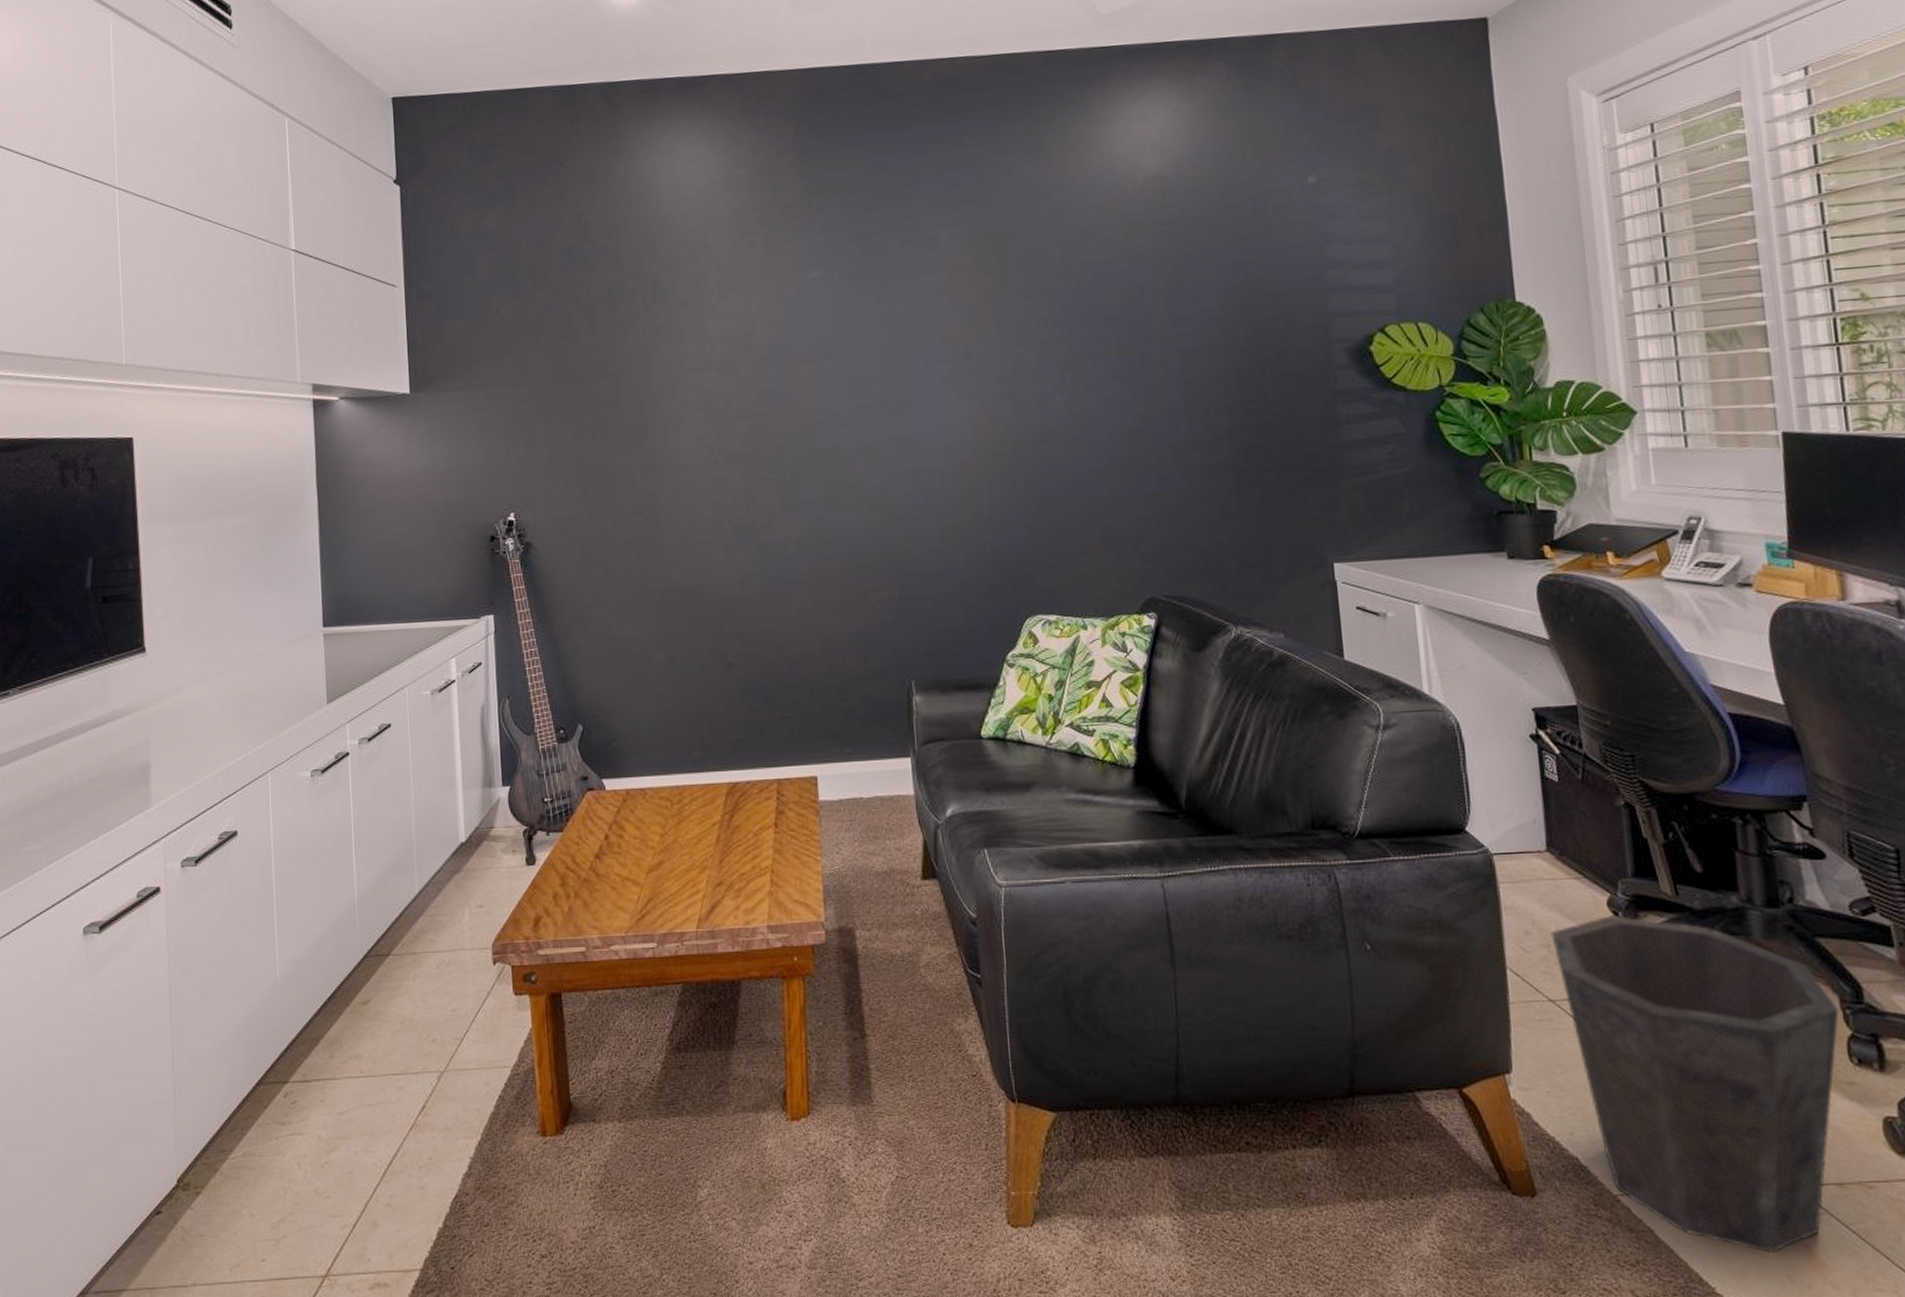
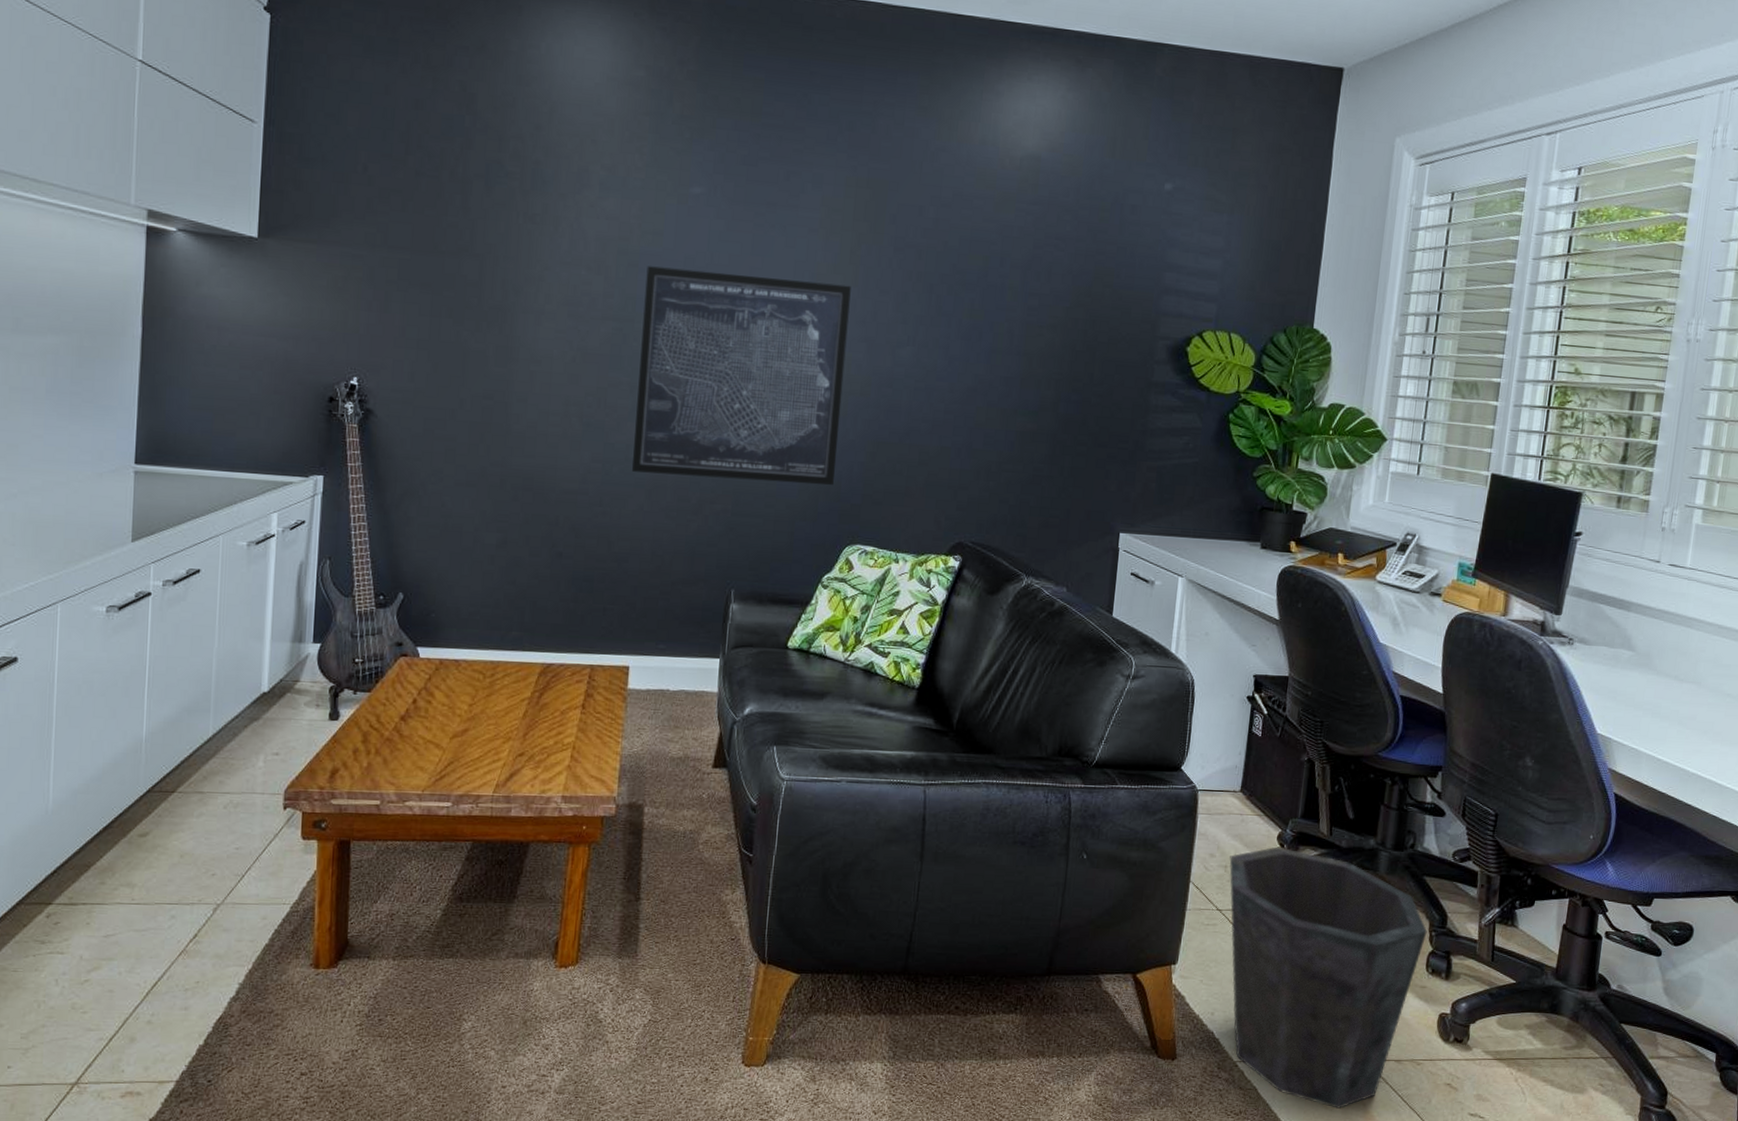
wall art: none [775,342,1002,569] -> present [632,266,851,486]

